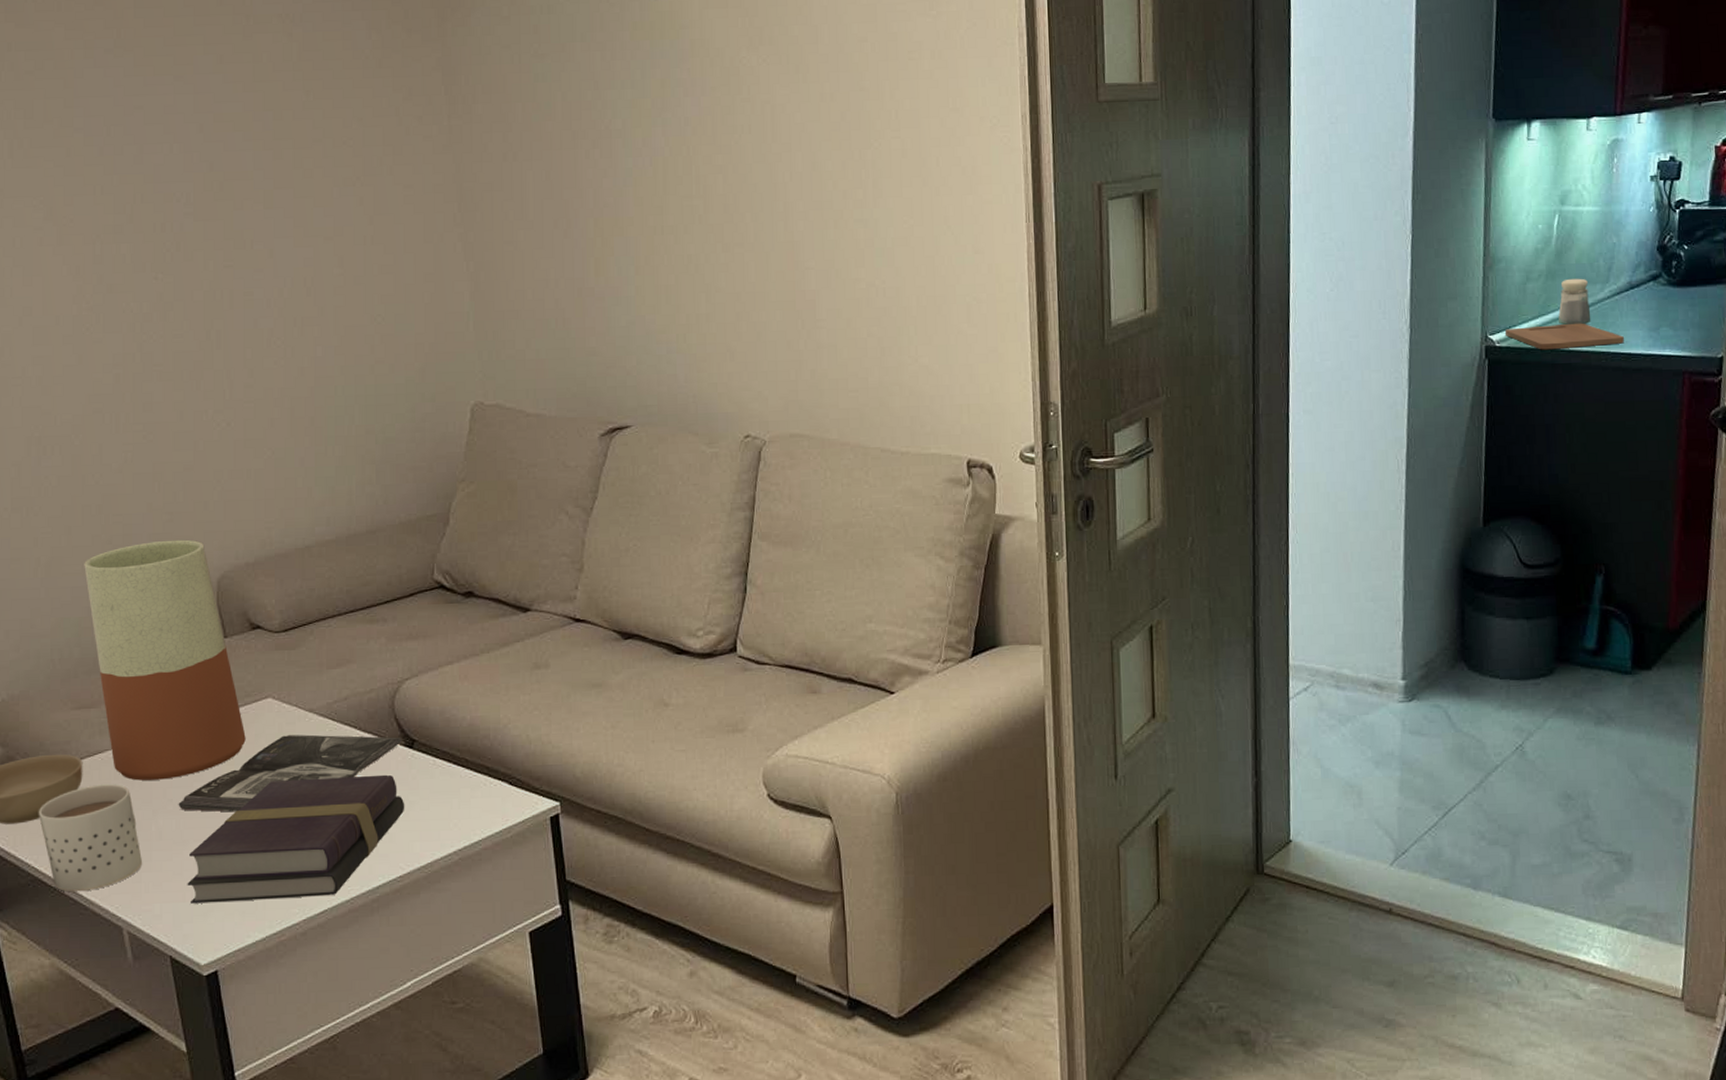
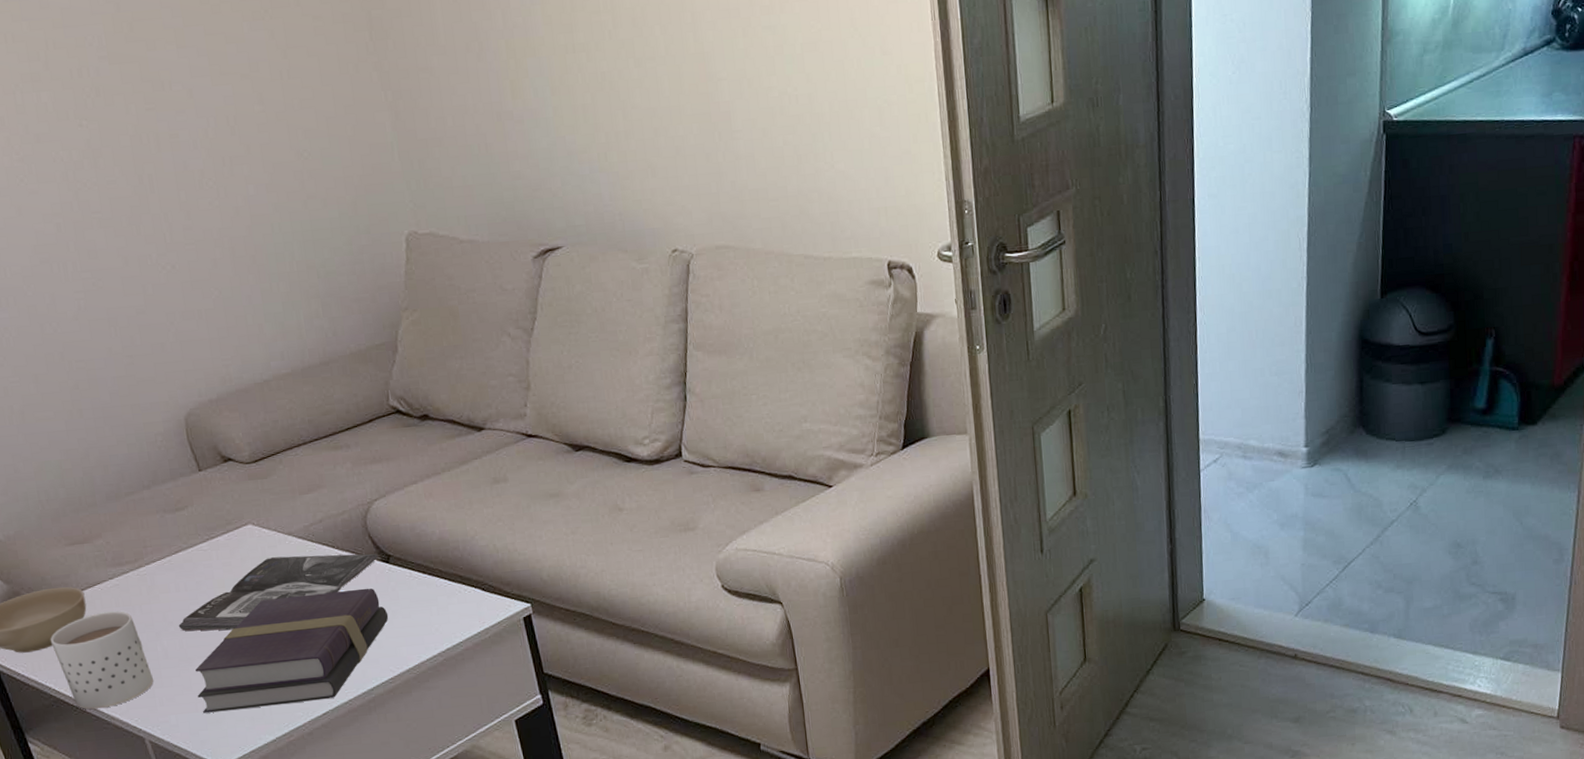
vase: present [84,539,246,781] -> none [55,380,233,607]
cutting board: present [1504,323,1624,350] -> none [1402,92,1518,122]
salt shaker: present [1558,278,1591,326] -> none [1454,47,1486,96]

